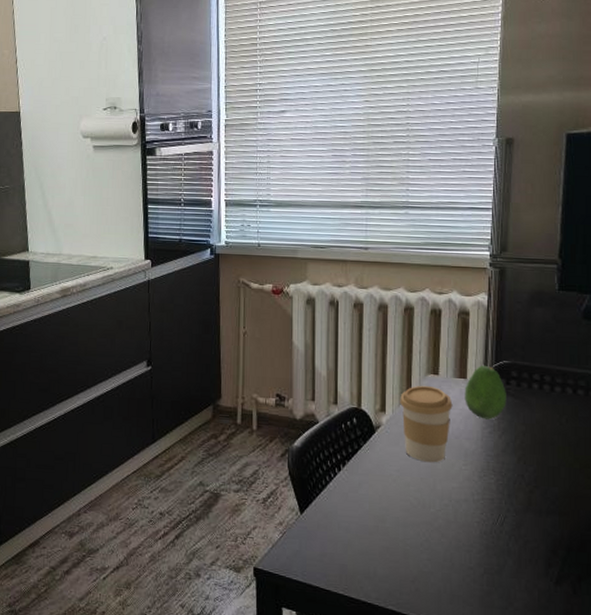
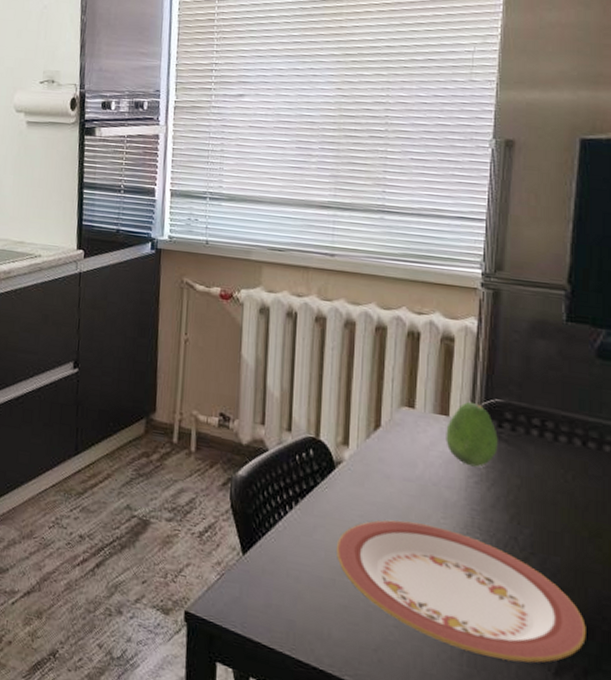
plate: none [378,471,579,577] -> present [335,520,586,663]
coffee cup: present [400,385,453,463] -> none [366,418,431,512]

